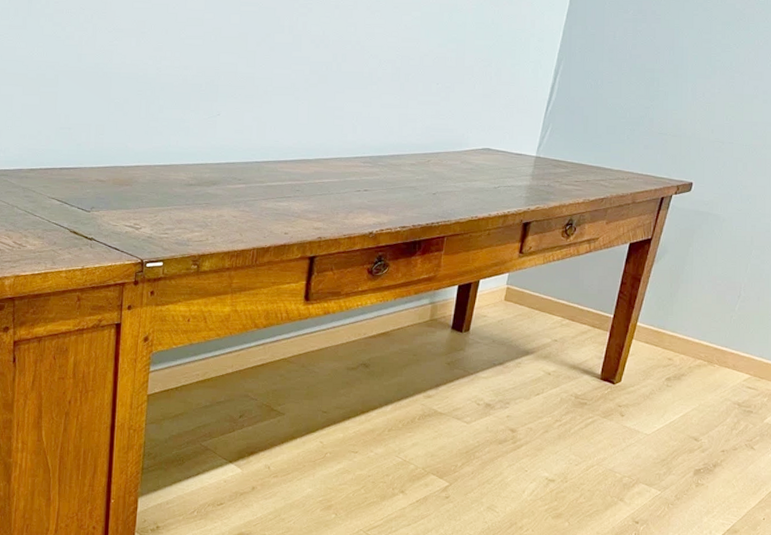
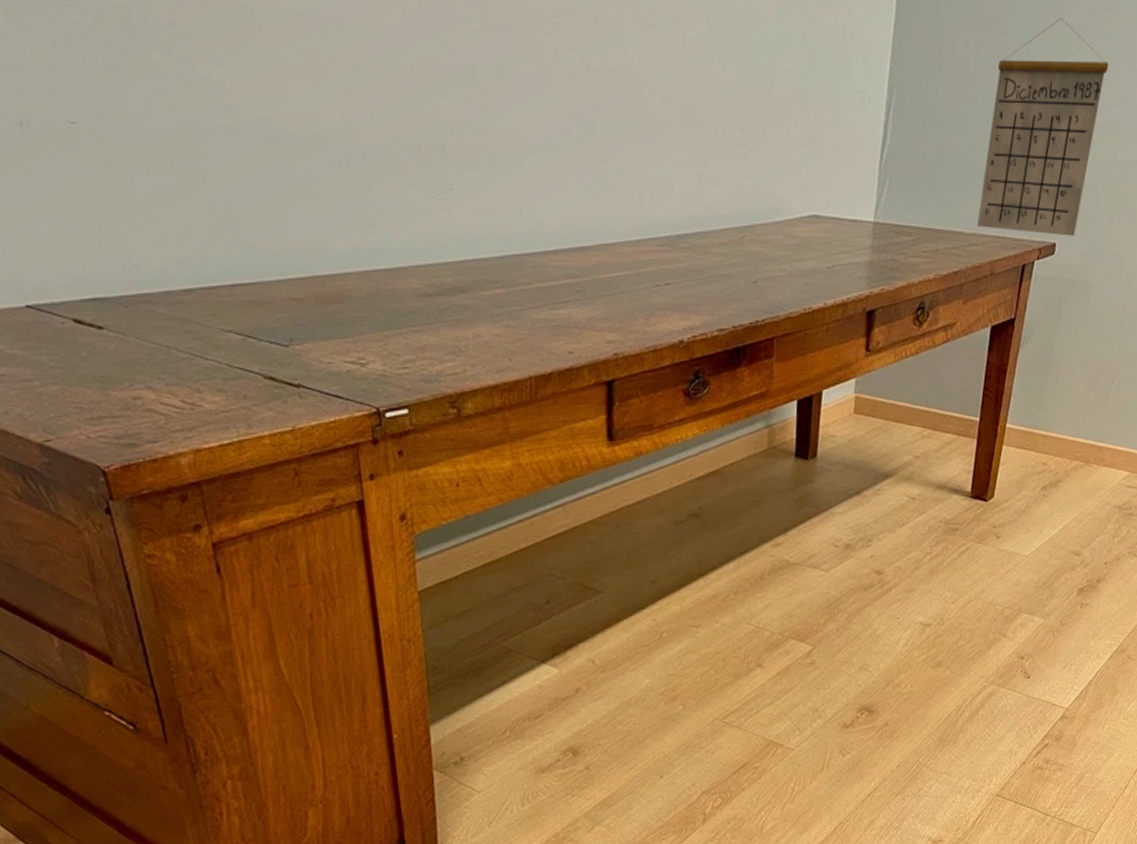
calendar: none [623,14,749,178] -> present [977,18,1109,236]

